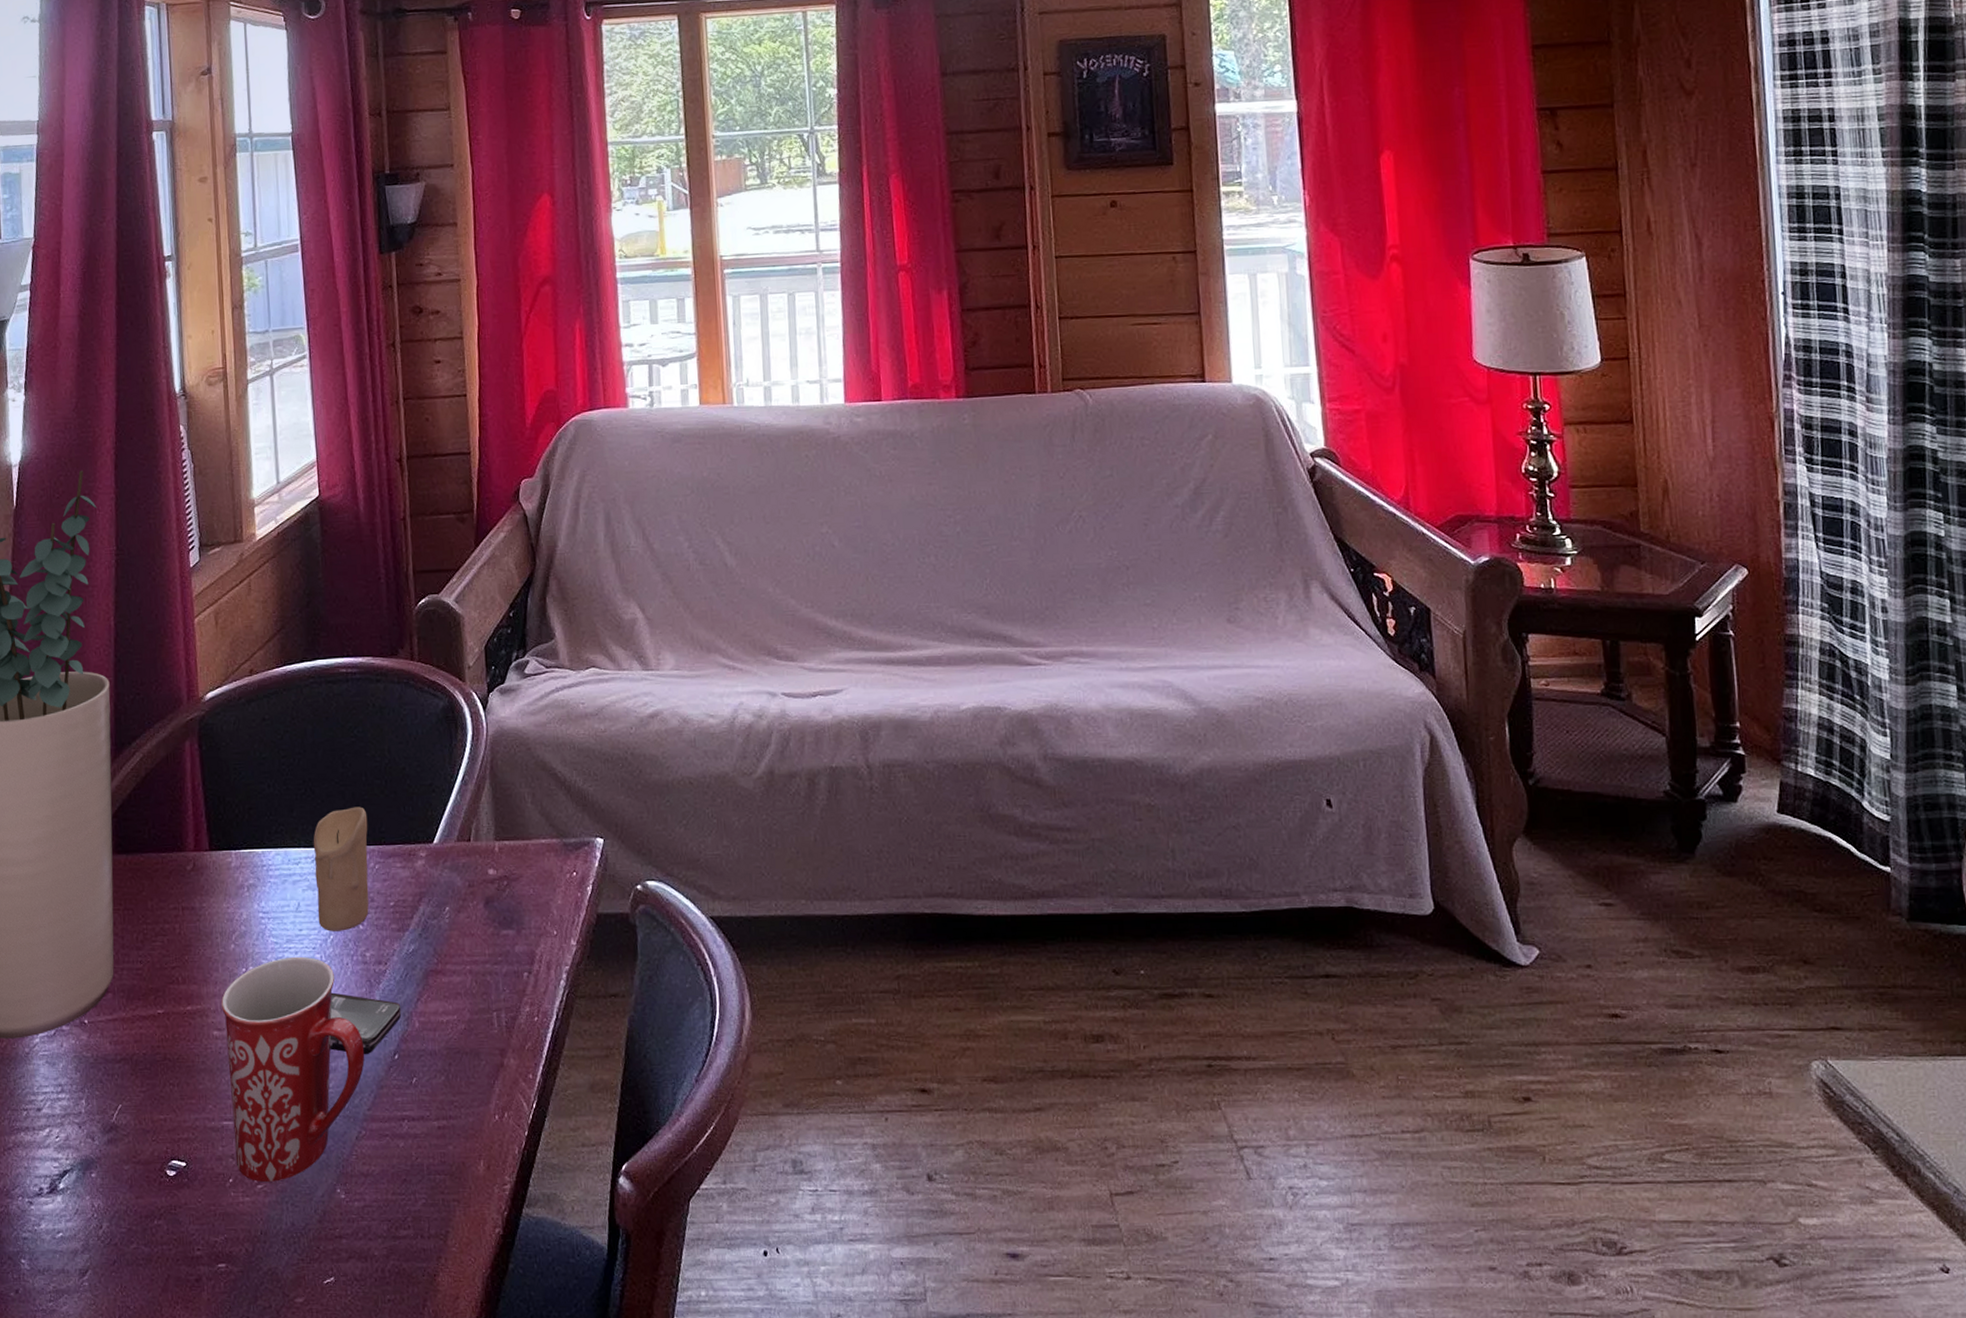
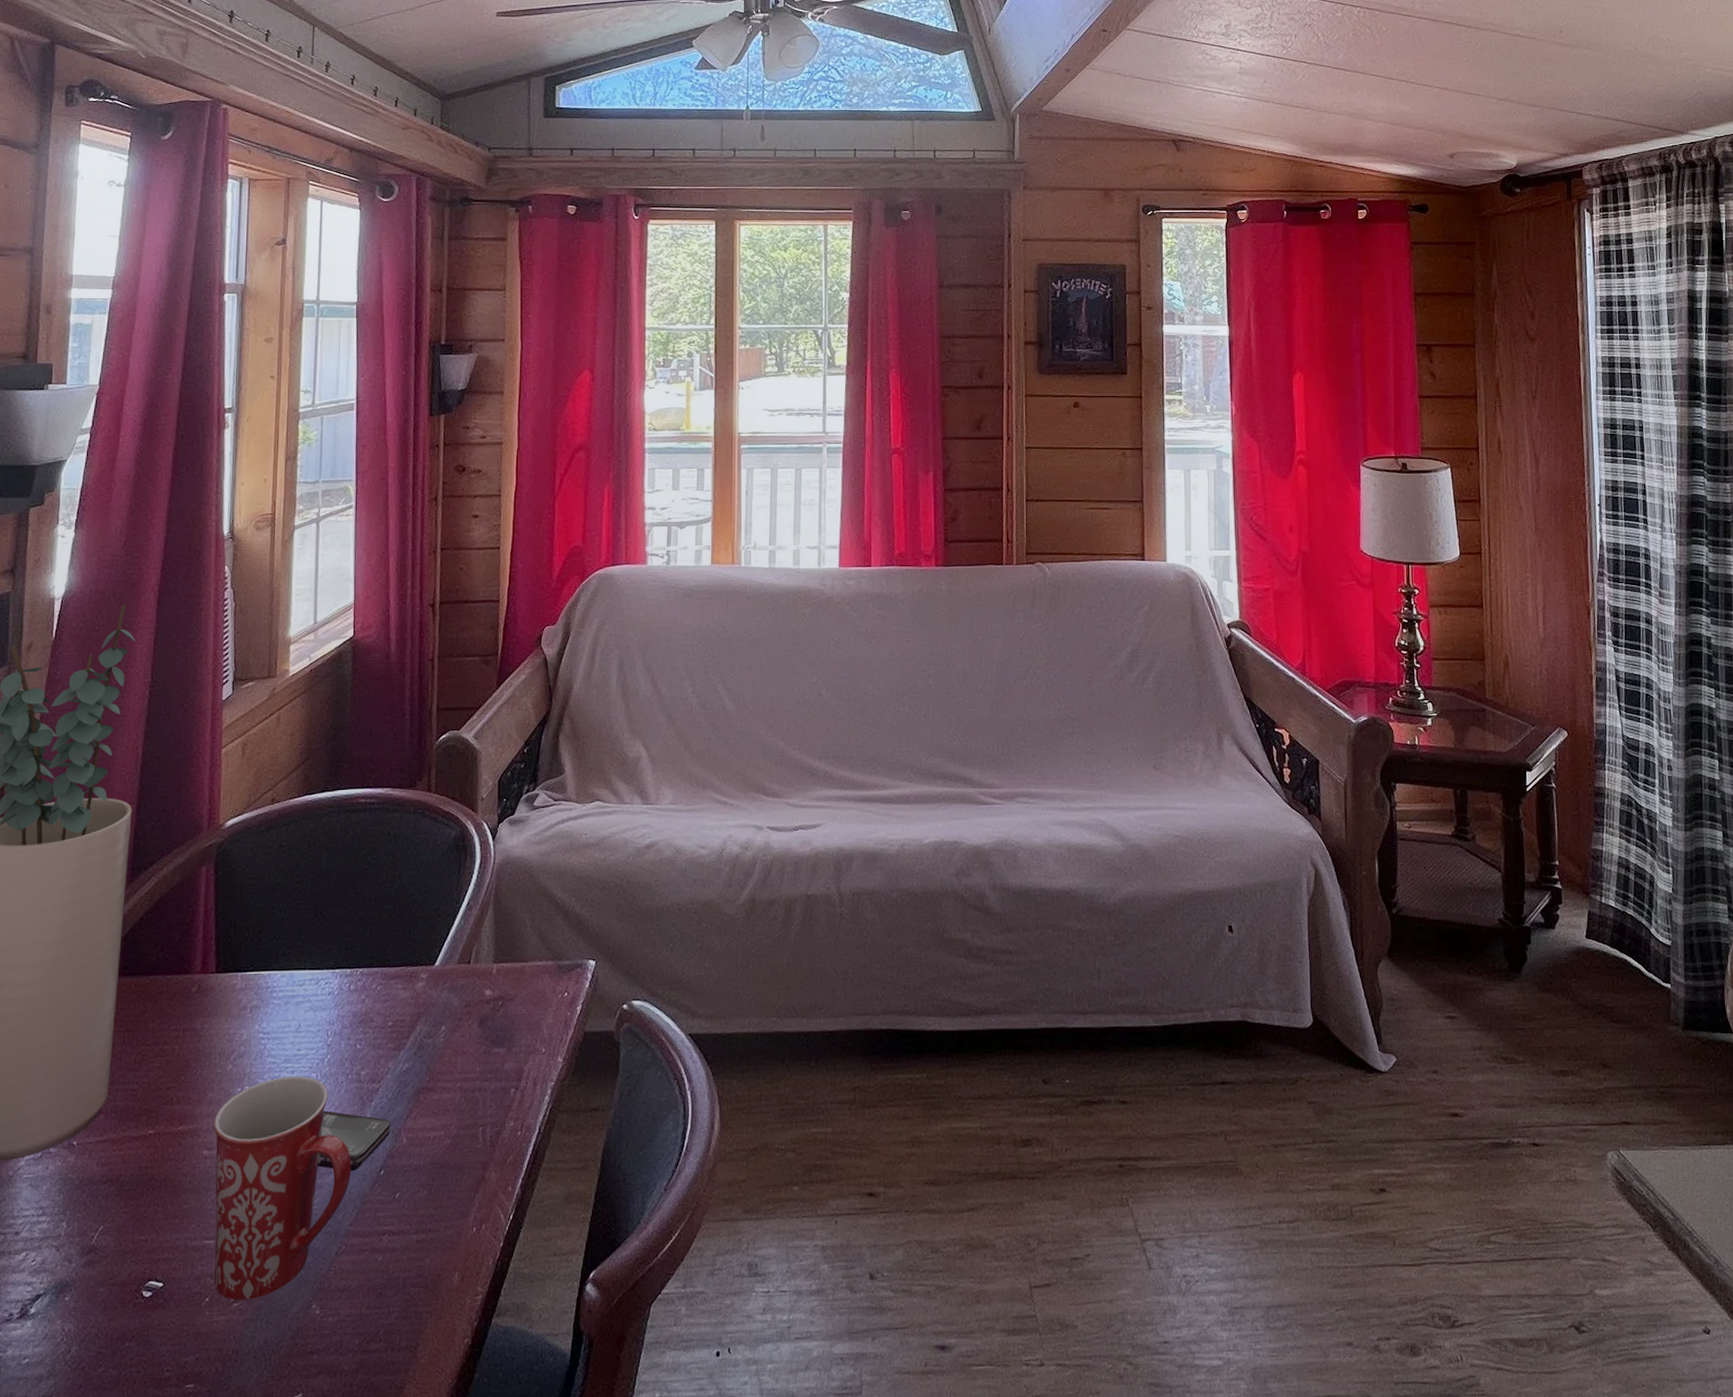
candle: present [313,806,369,931] -> none [317,930,374,1051]

